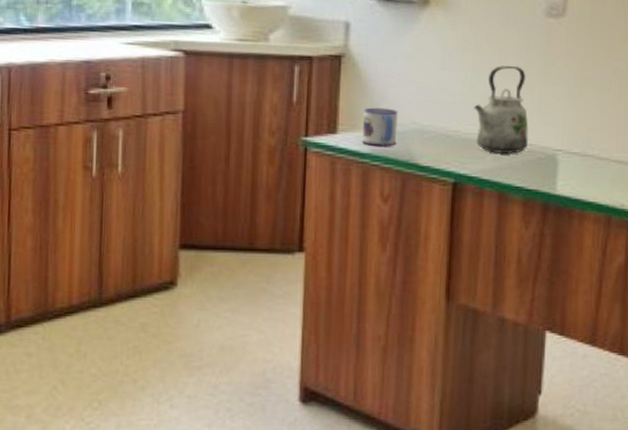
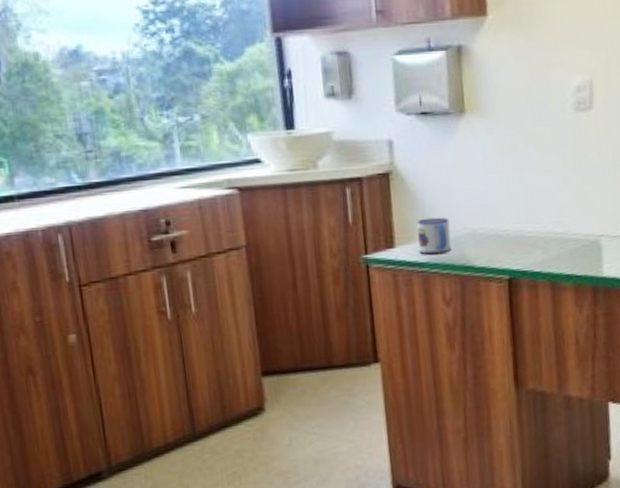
kettle: present [474,66,529,155] -> none [519,162,573,246]

